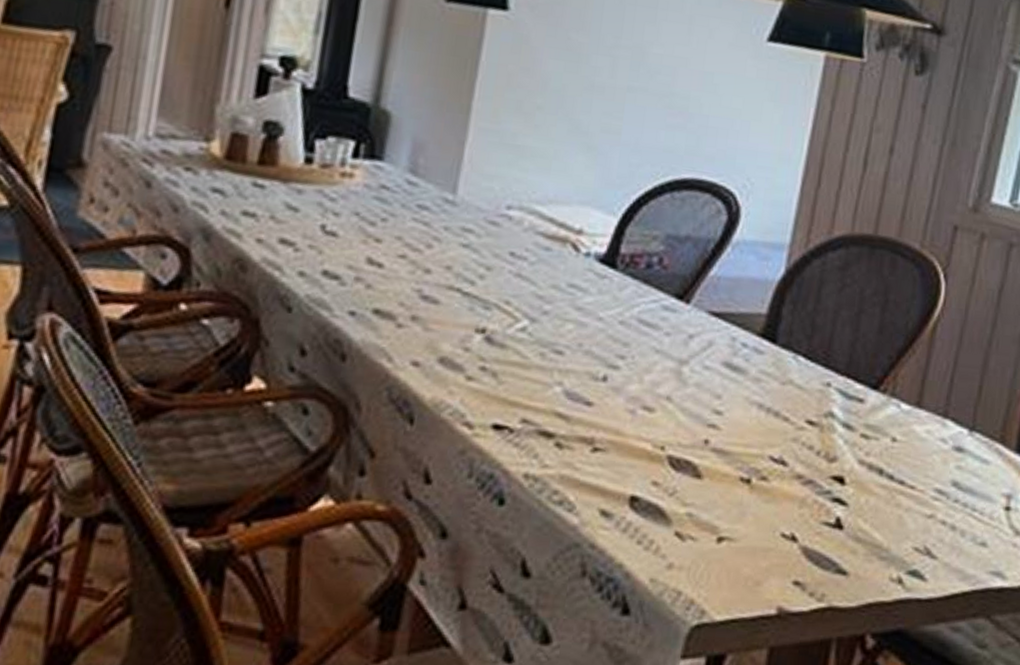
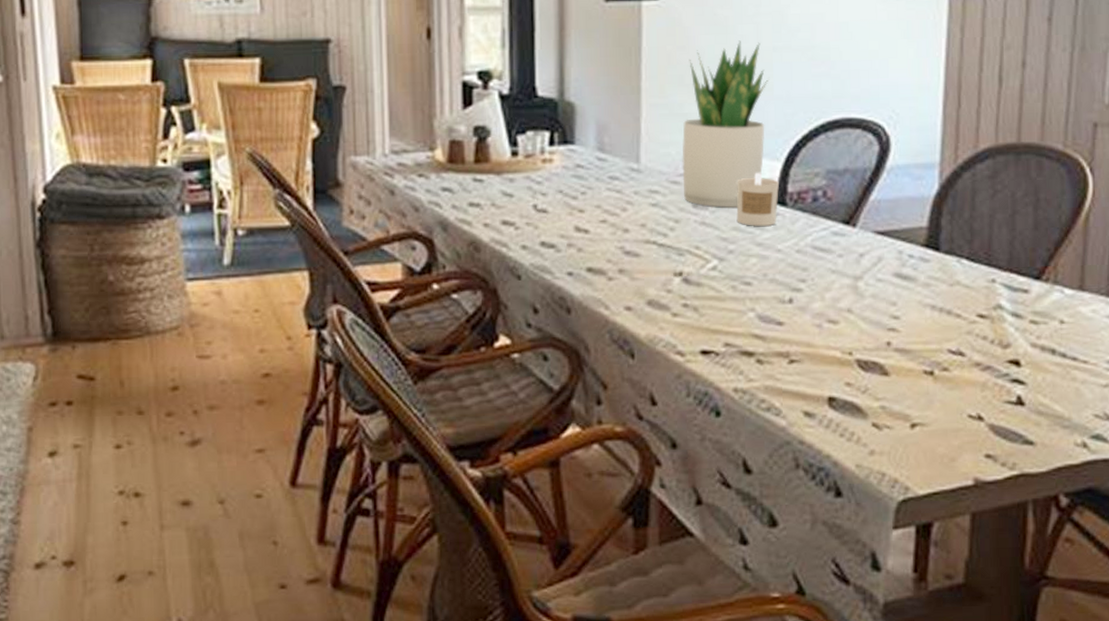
planter: none [501,72,617,263] -> present [682,40,769,209]
candle: none [557,226,612,289] -> present [736,173,779,226]

